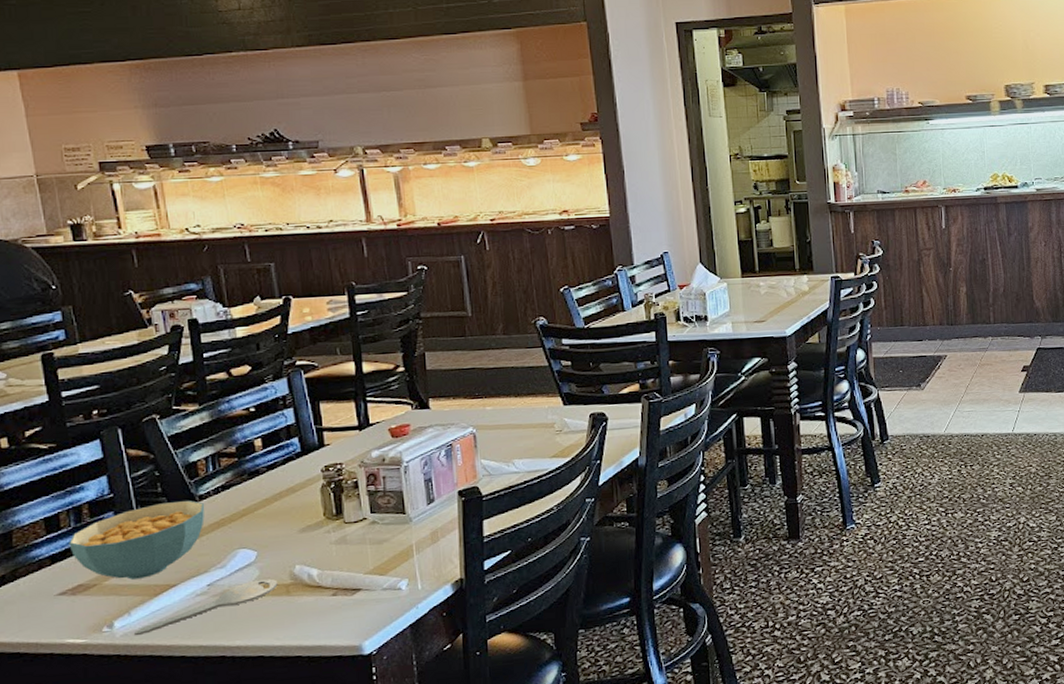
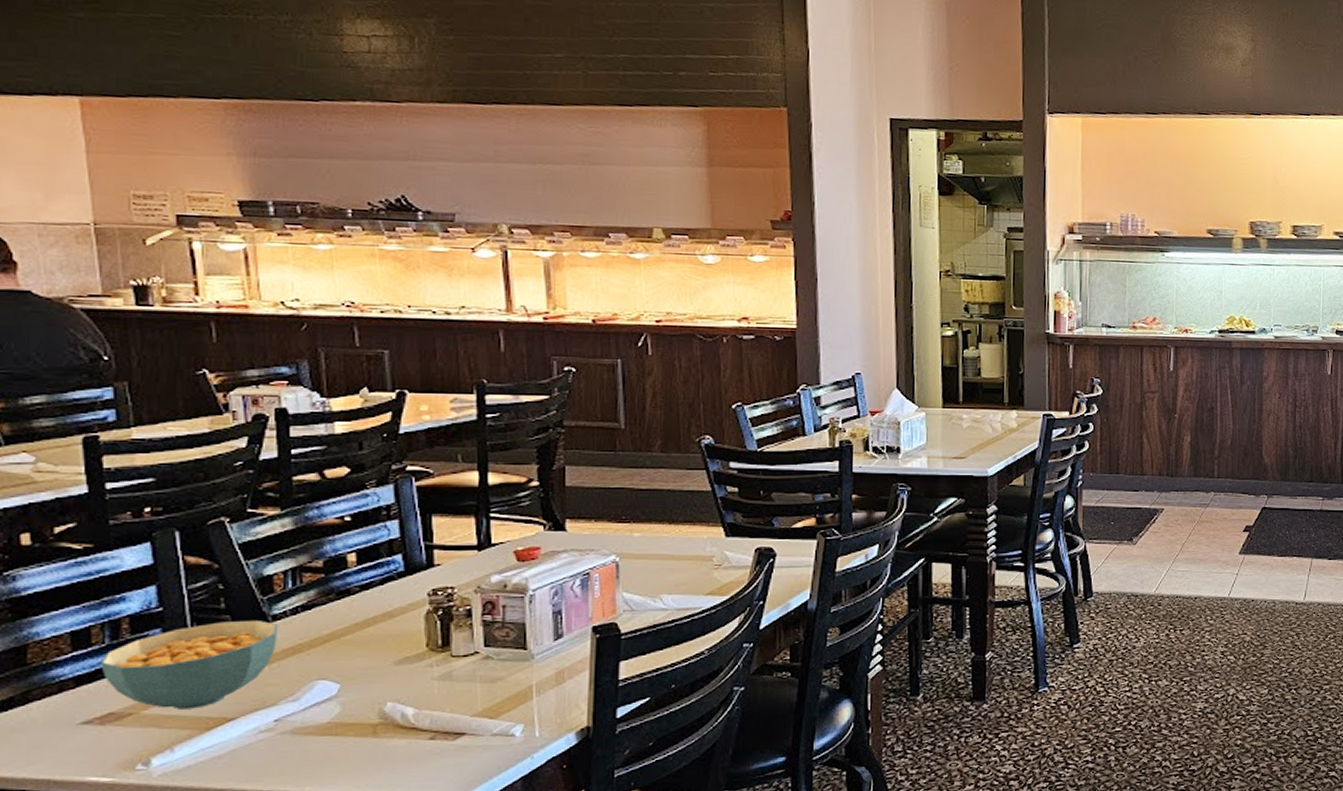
key: present [134,578,278,635] -> none [177,716,363,775]

